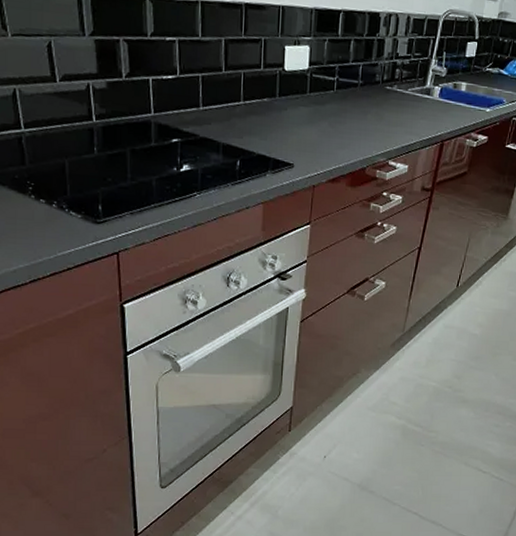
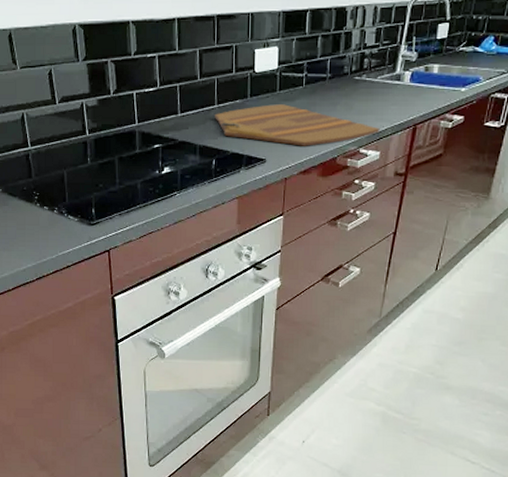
cutting board: none [240,106,409,154] -> present [215,104,380,146]

